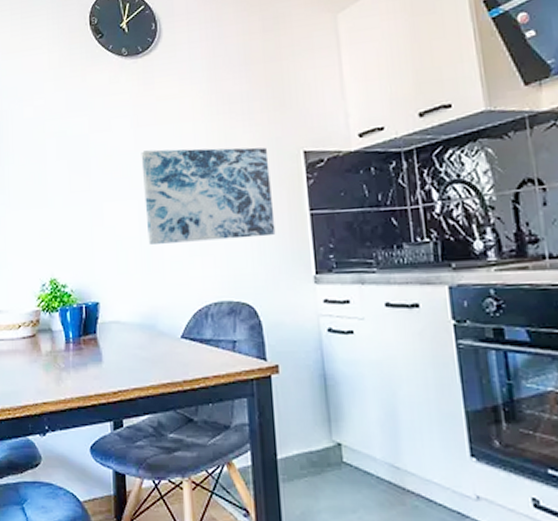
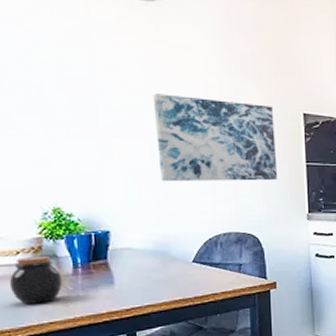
jar: none [11,329,56,381] -> present [9,255,63,304]

